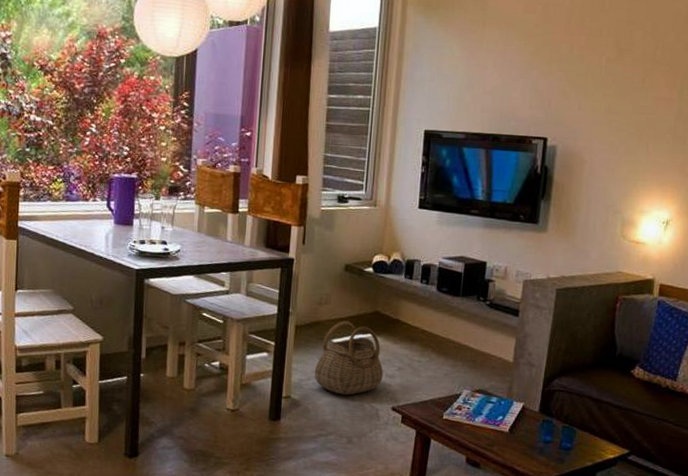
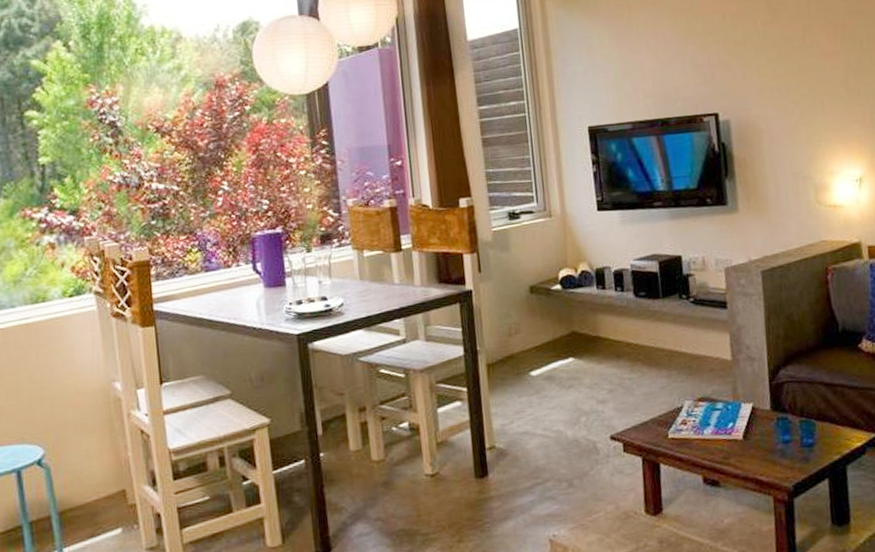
basket: present [314,320,384,395] -> none [516,348,594,434]

